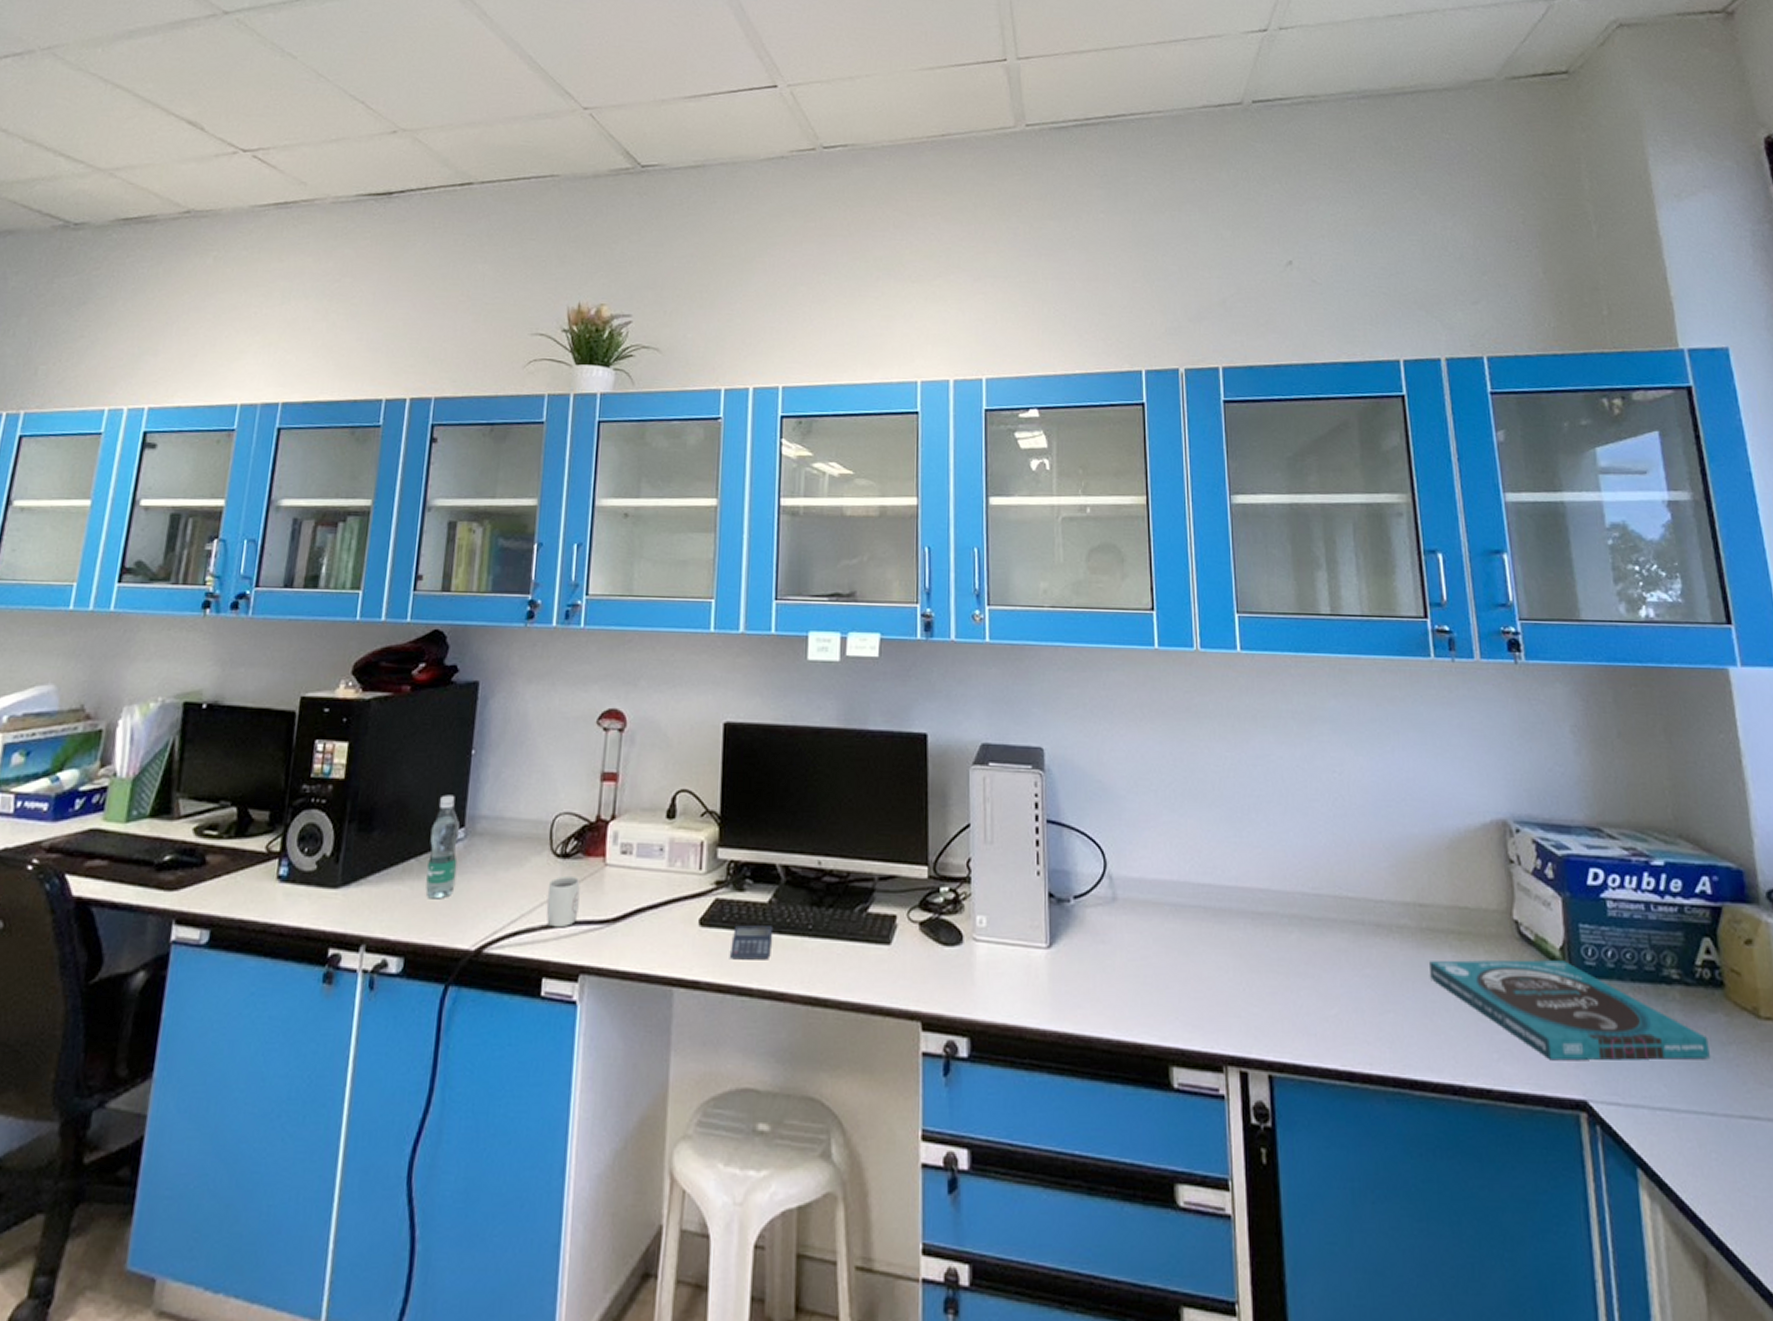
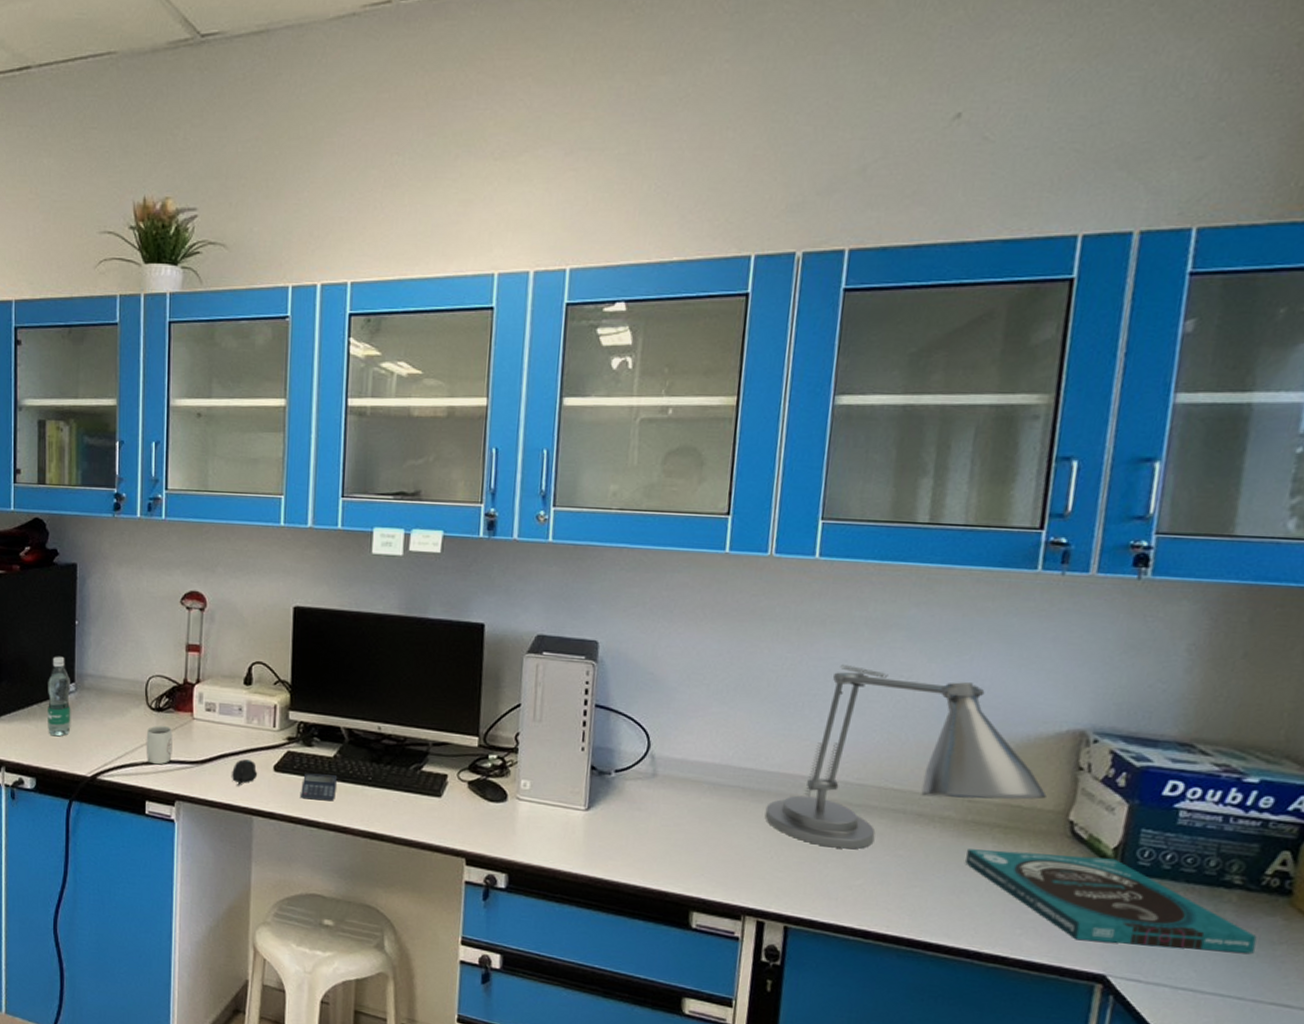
computer mouse: none [649,913,680,949] -> present [232,759,258,786]
desk lamp: none [1230,761,1488,972] -> present [765,663,1047,849]

